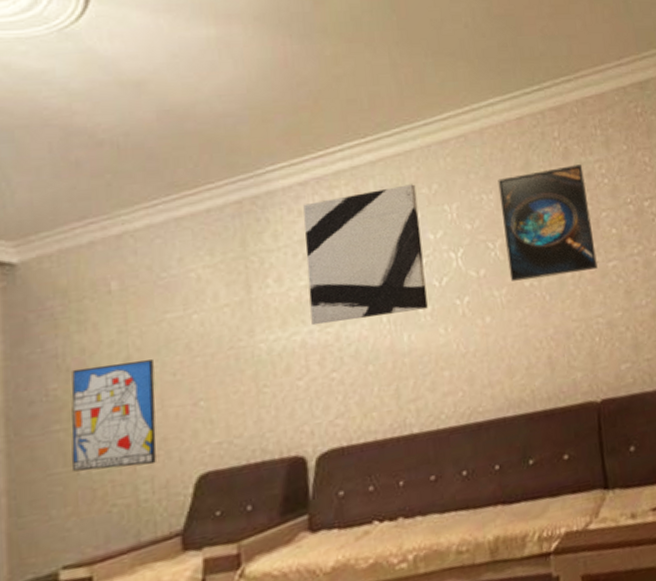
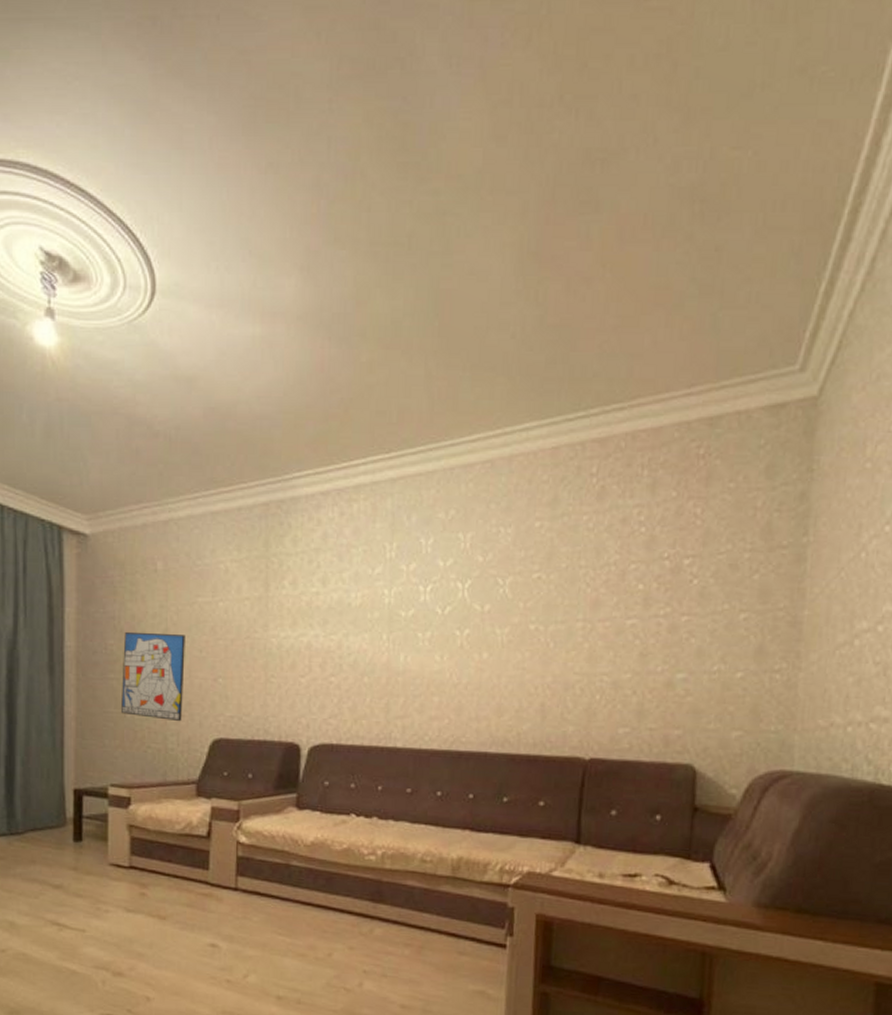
wall art: present [303,184,428,326] -> none [318,506,433,634]
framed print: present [498,164,598,281] -> none [515,507,619,625]

